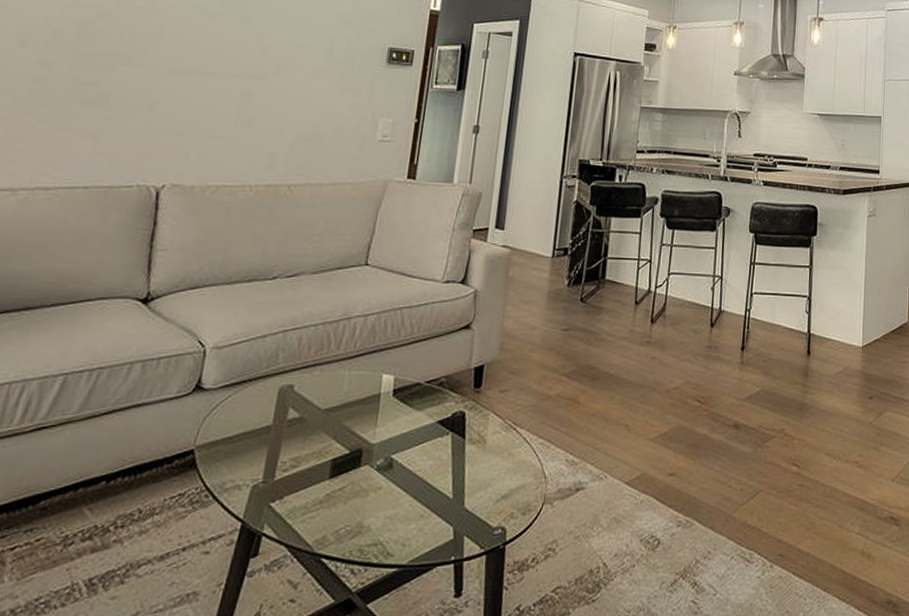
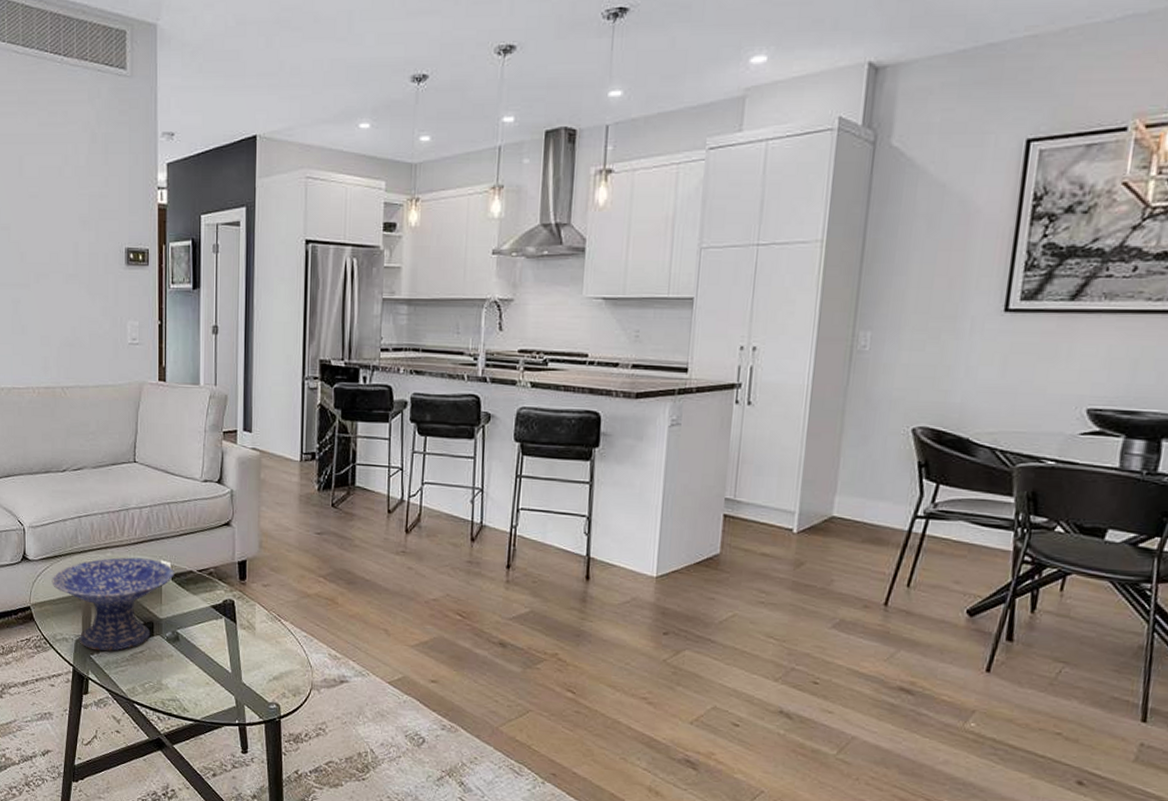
decorative bowl: none [231,373,397,496] -> present [52,557,174,651]

